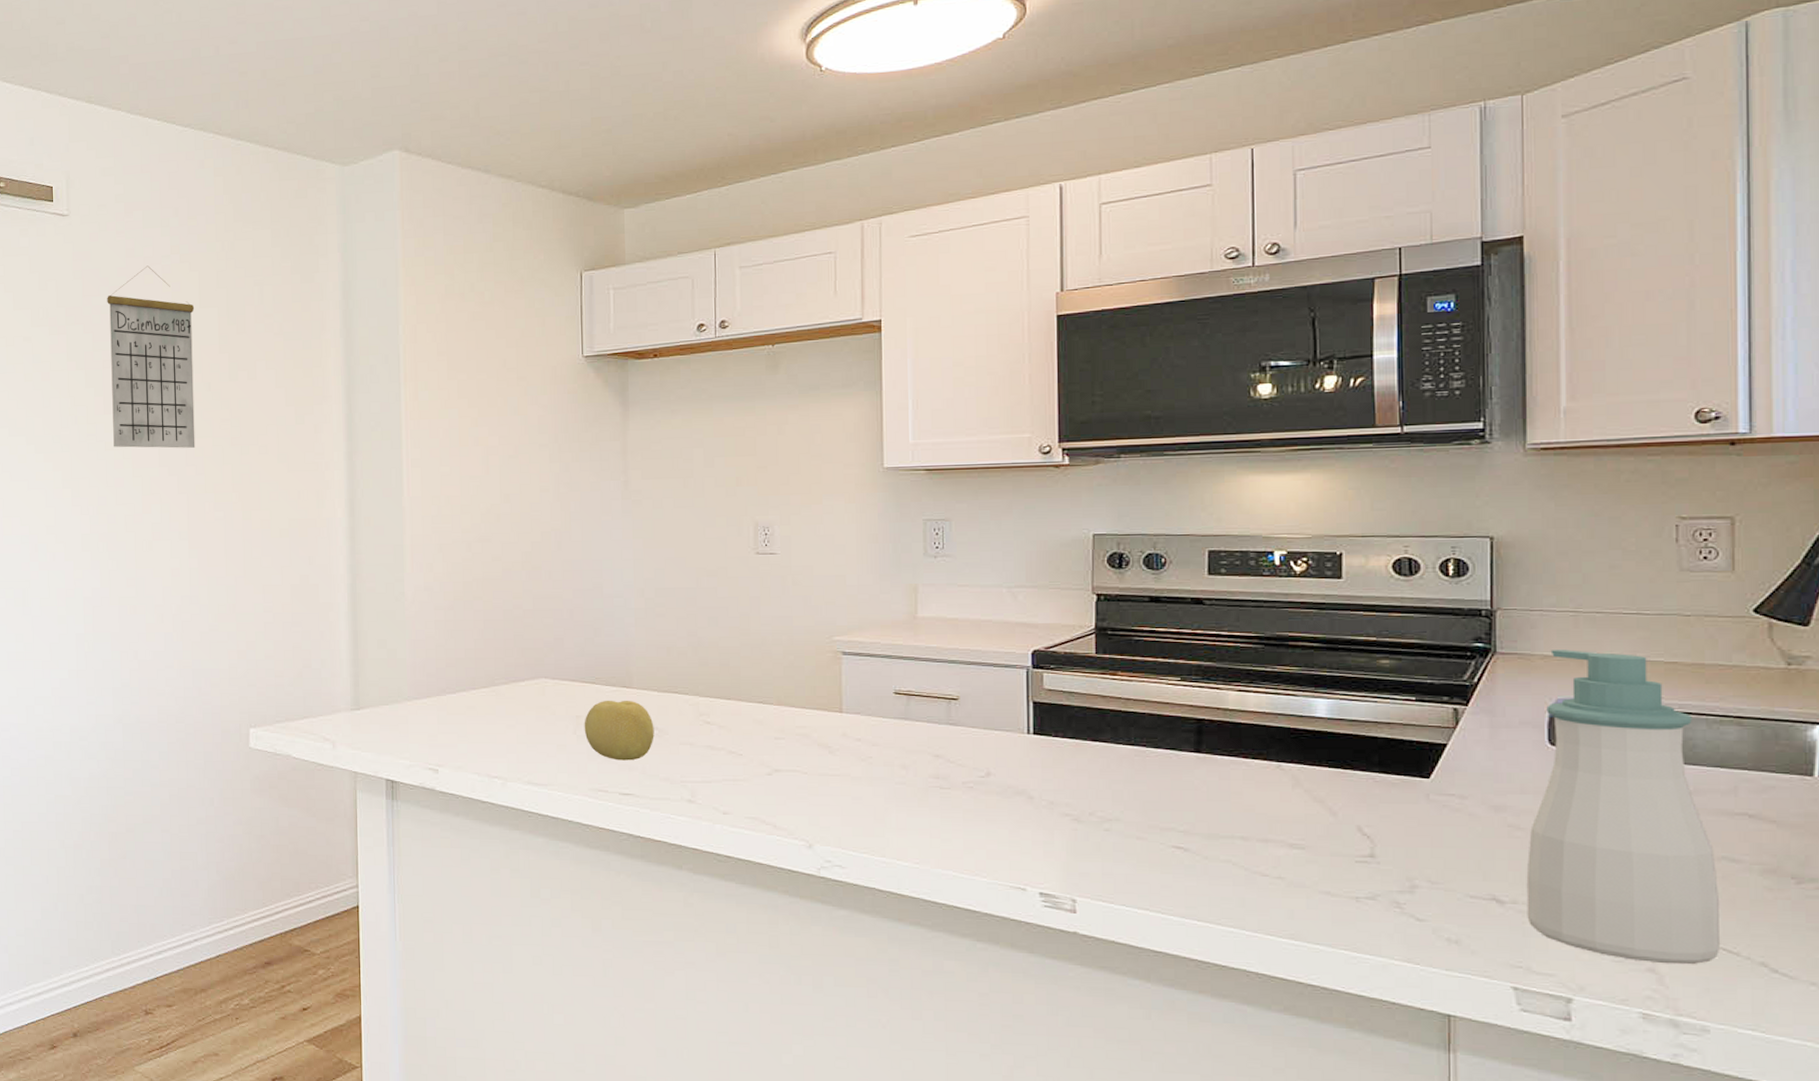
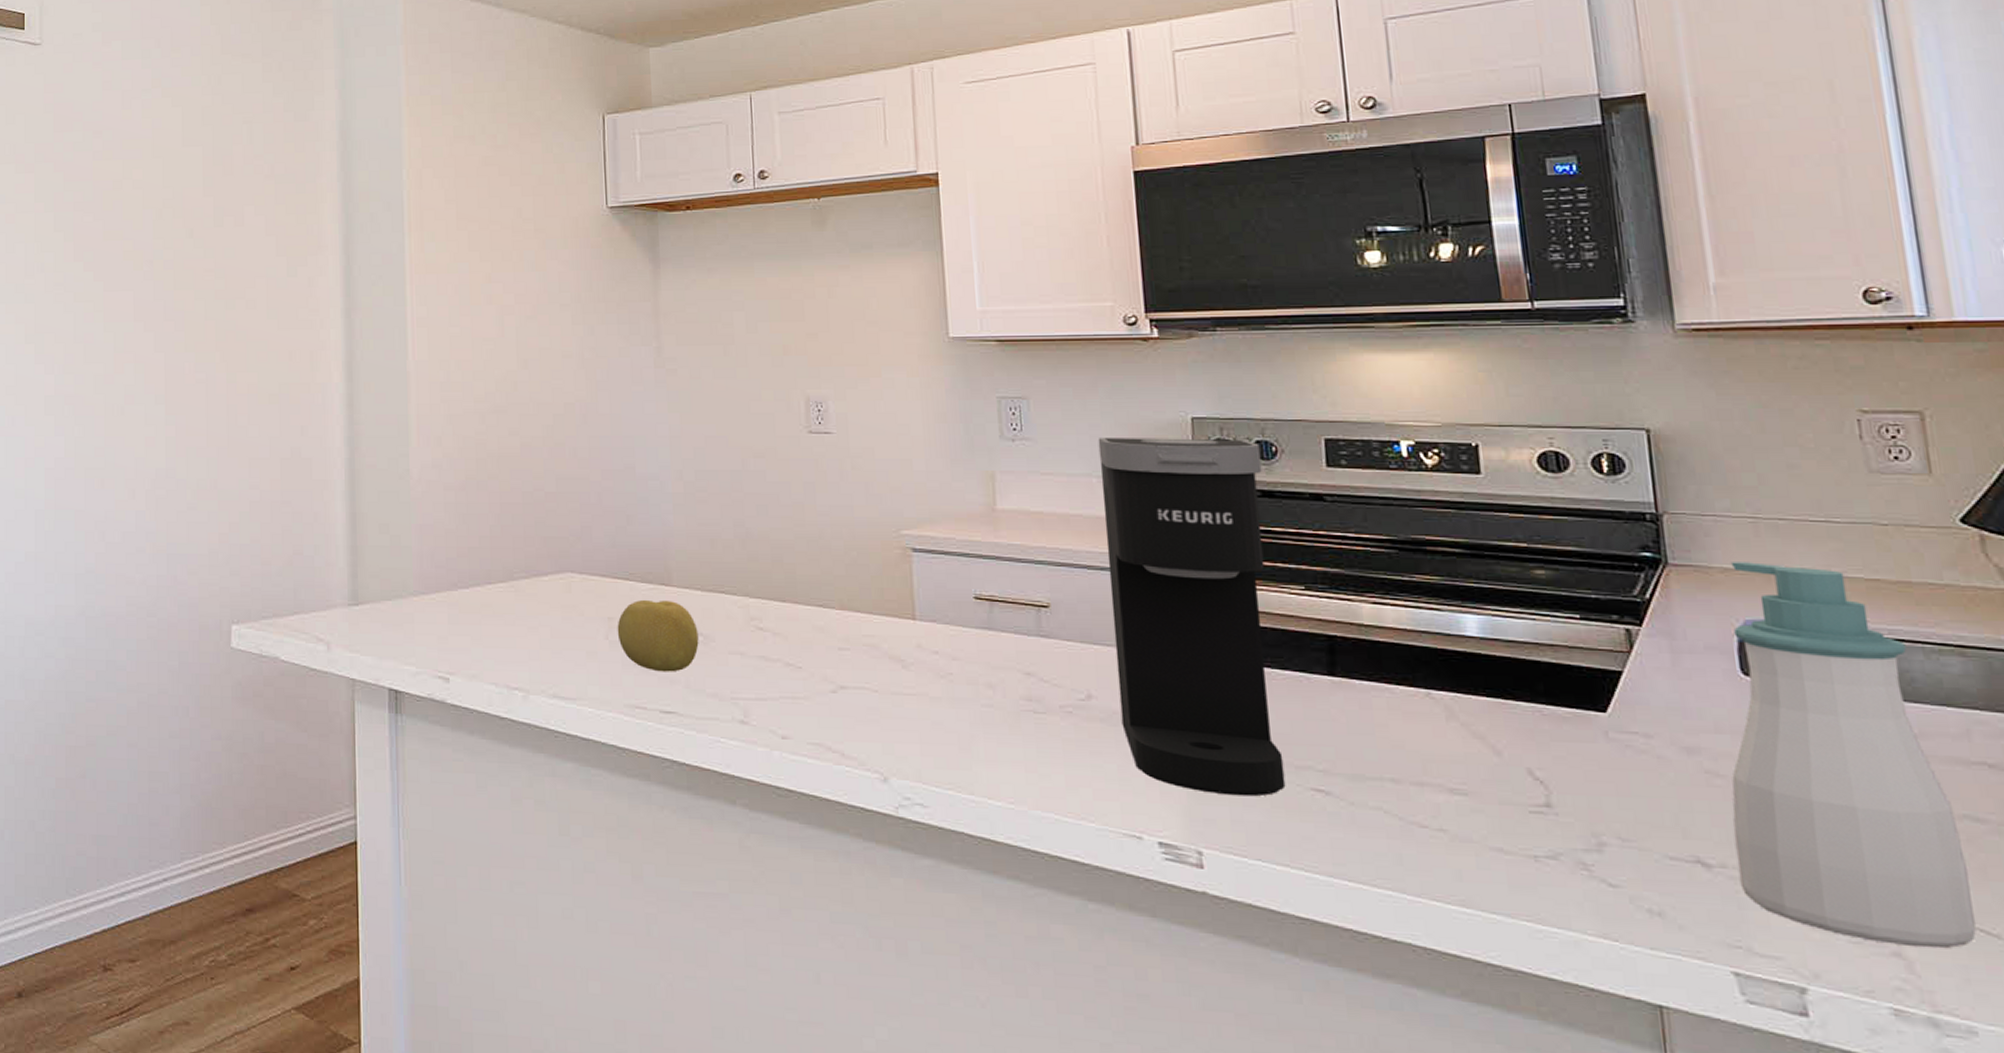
calendar: present [107,265,196,449] -> none [80,100,177,301]
coffee maker: none [1009,552,1151,854] -> present [1098,438,1286,797]

